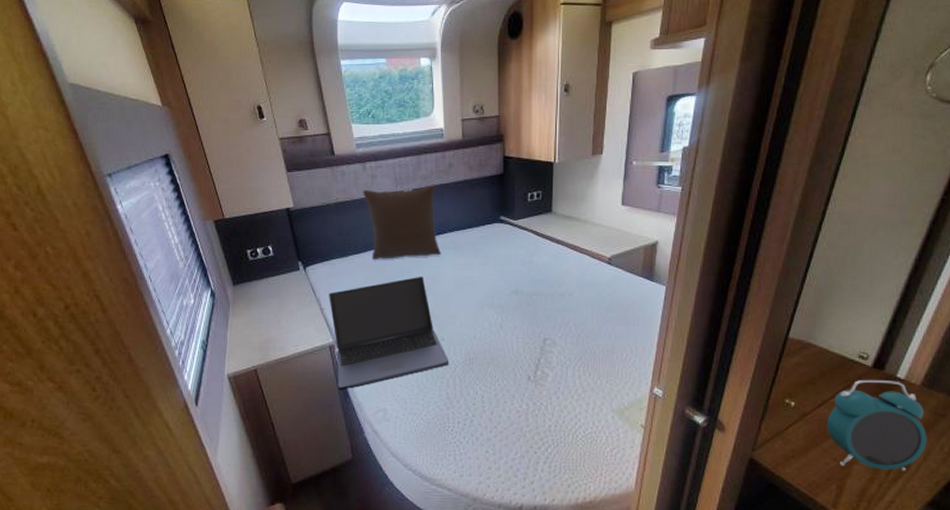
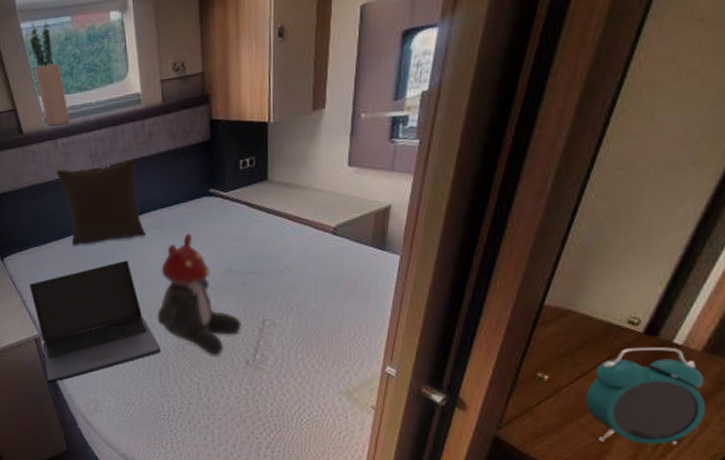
vase: none [348,61,379,152] -> present [30,22,70,128]
teddy bear: none [447,255,525,371] -> present [157,233,242,356]

